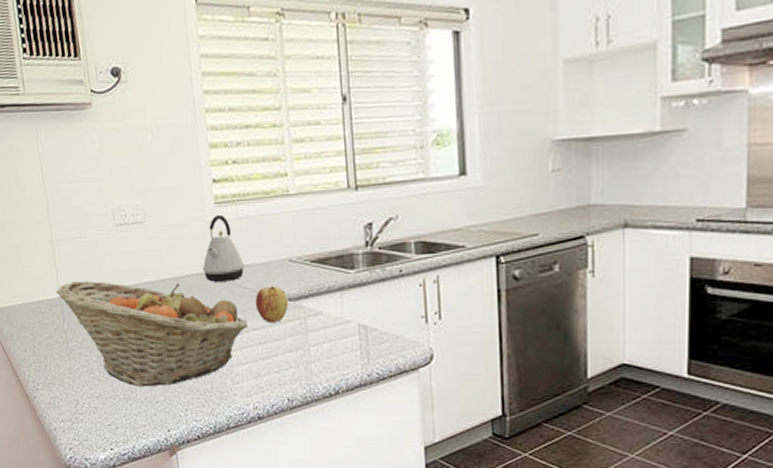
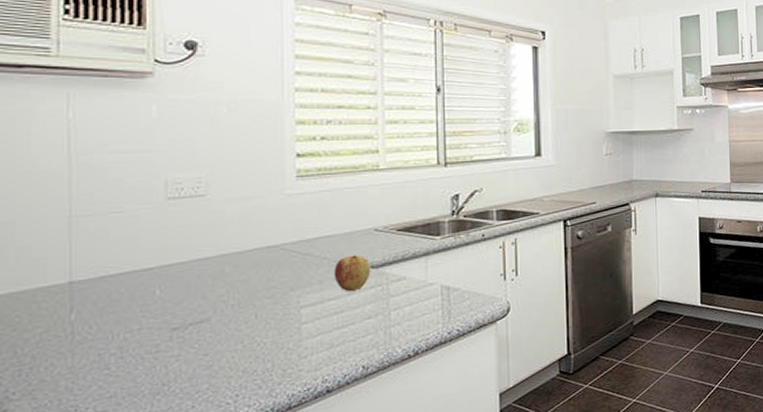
fruit basket: present [56,281,249,387] -> none [65,257,324,378]
kettle: present [202,214,245,282] -> none [274,187,325,254]

